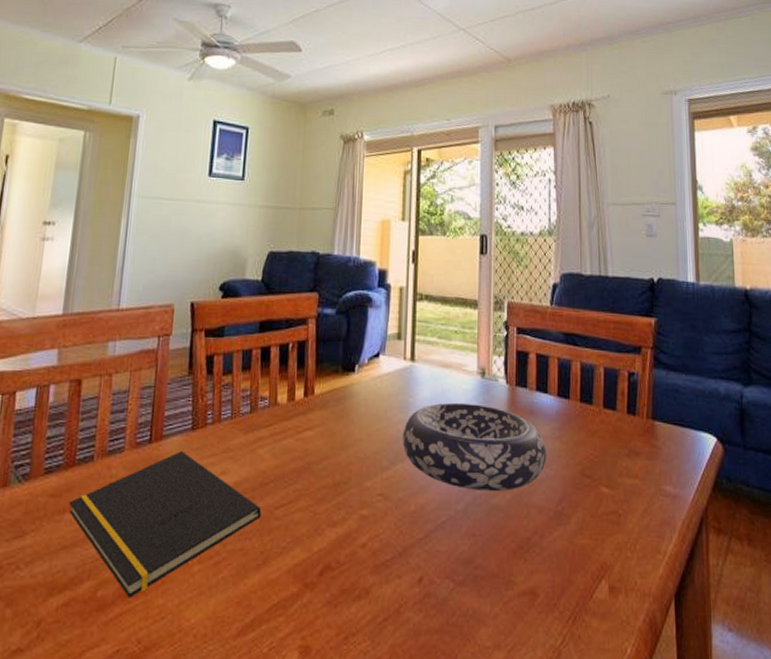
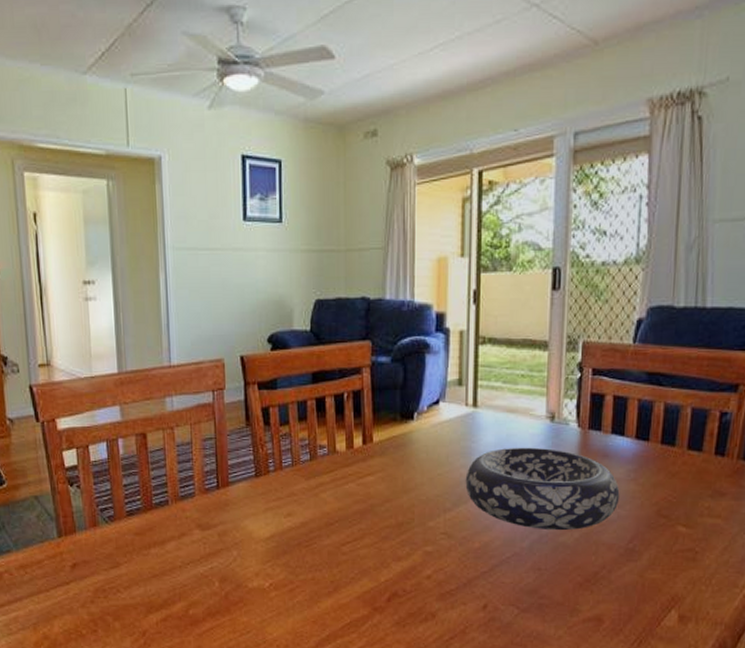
notepad: present [69,451,262,598] -> none [153,496,329,616]

